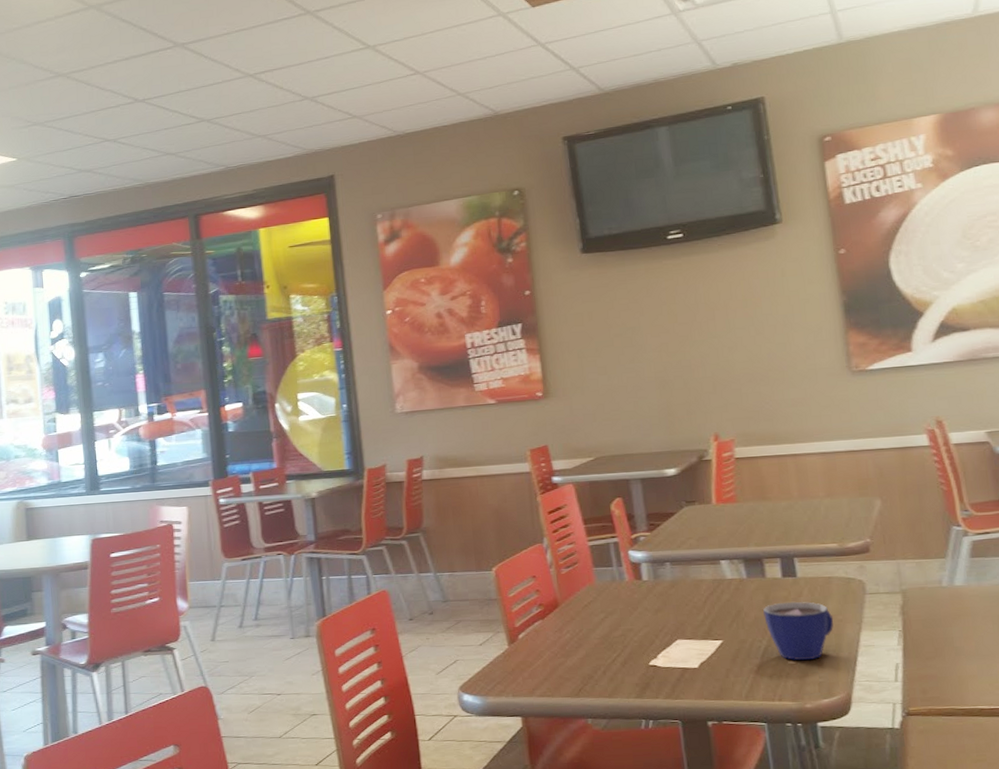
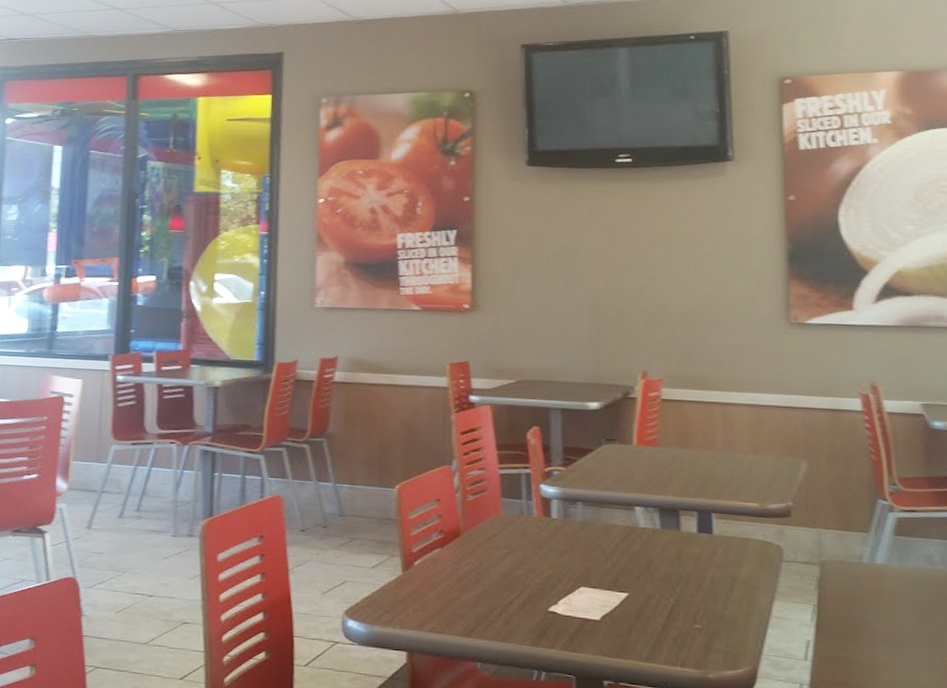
cup: present [762,601,834,661] -> none [673,559,747,626]

